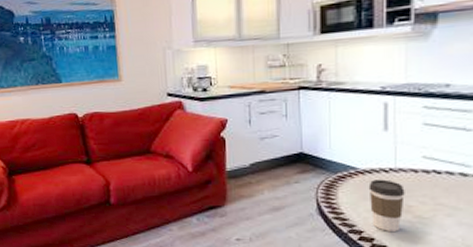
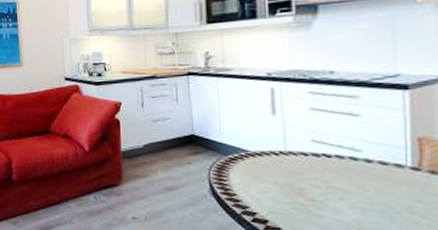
coffee cup: present [368,179,405,231] -> none [259,162,296,214]

